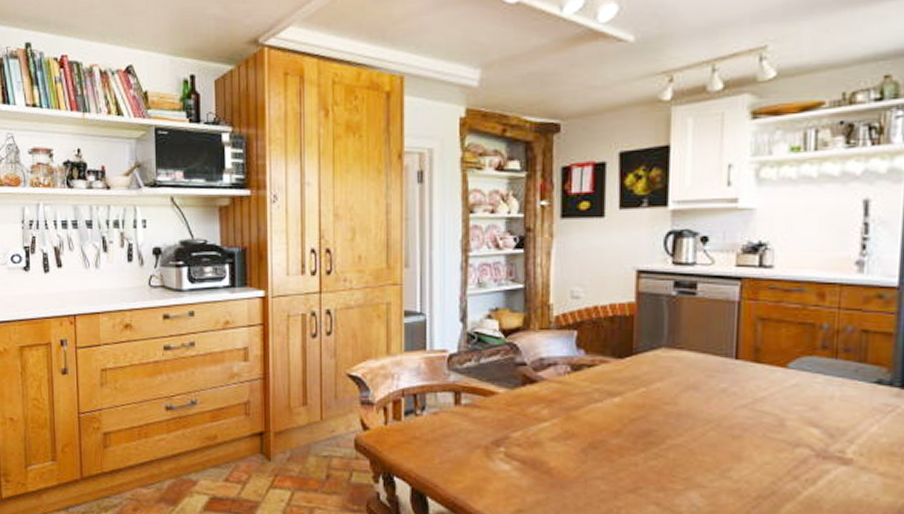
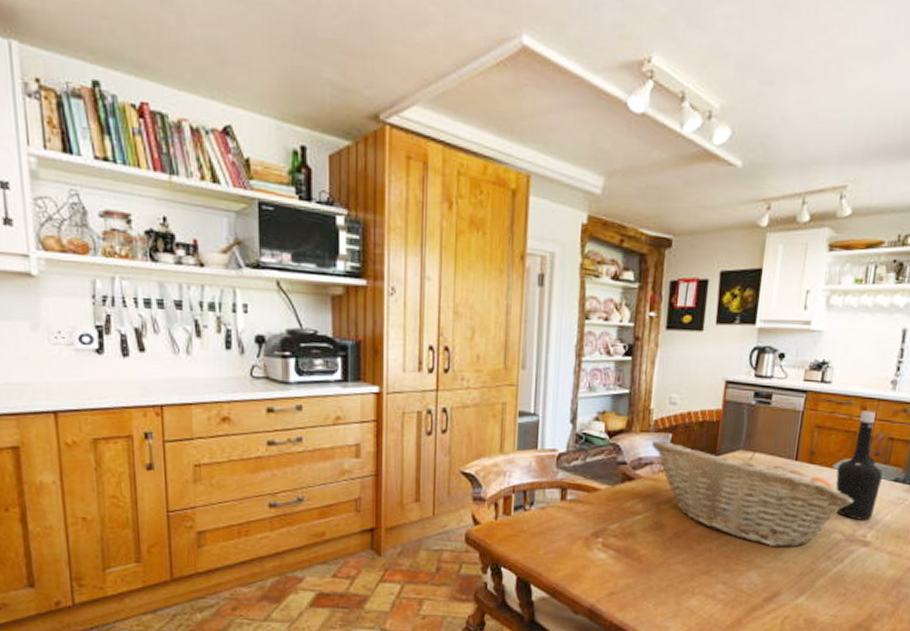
fruit basket: none [554,338,821,464] -> present [652,440,853,548]
bottle: none [793,298,858,432] -> present [836,410,883,520]

